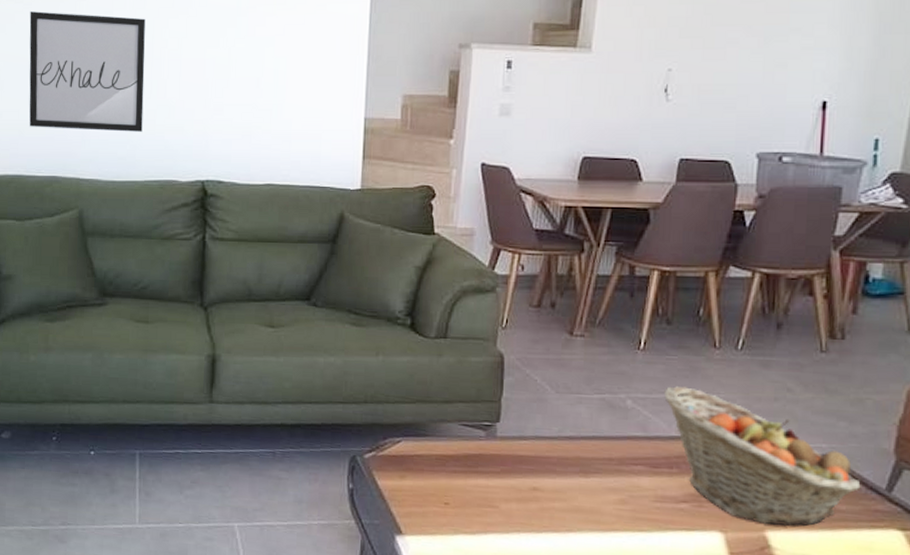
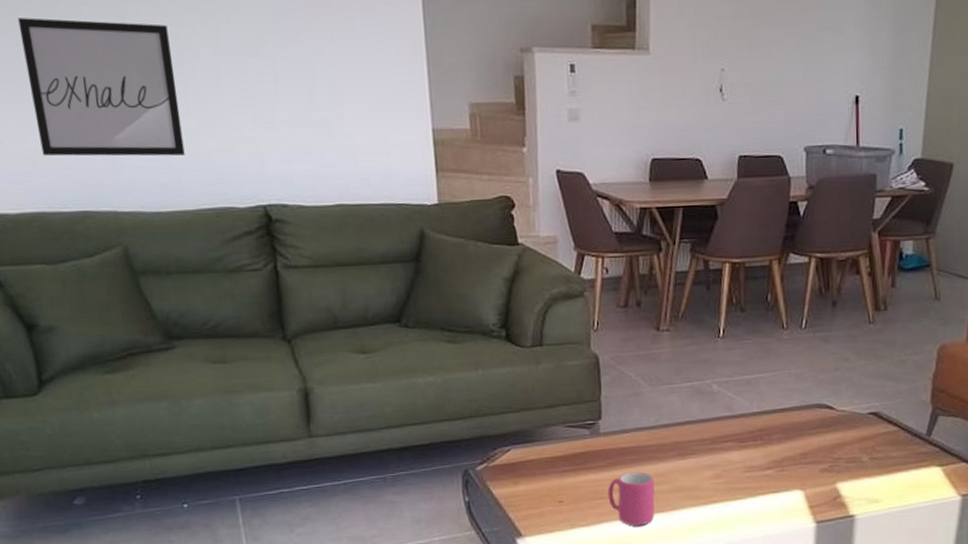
mug: none [497,483,551,544] -> present [607,472,655,526]
fruit basket: present [664,386,861,526] -> none [744,367,907,478]

